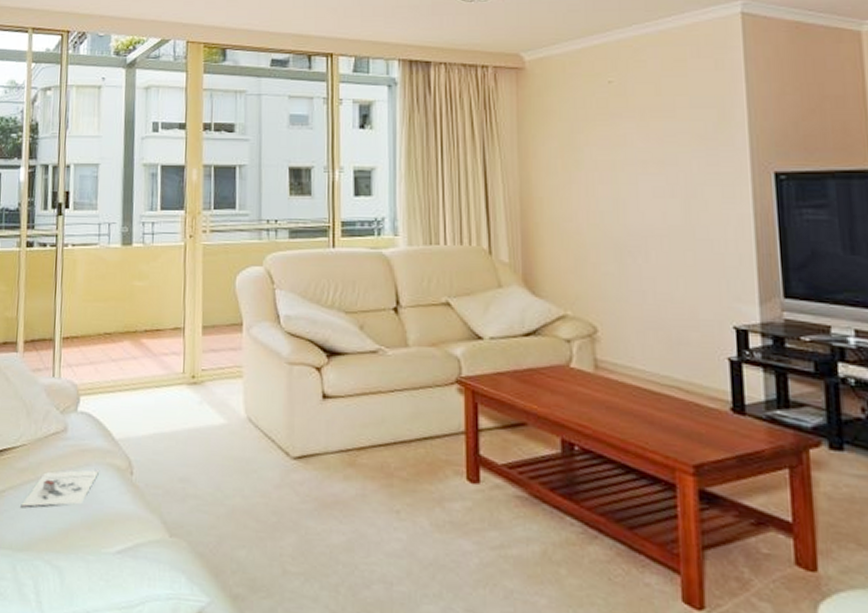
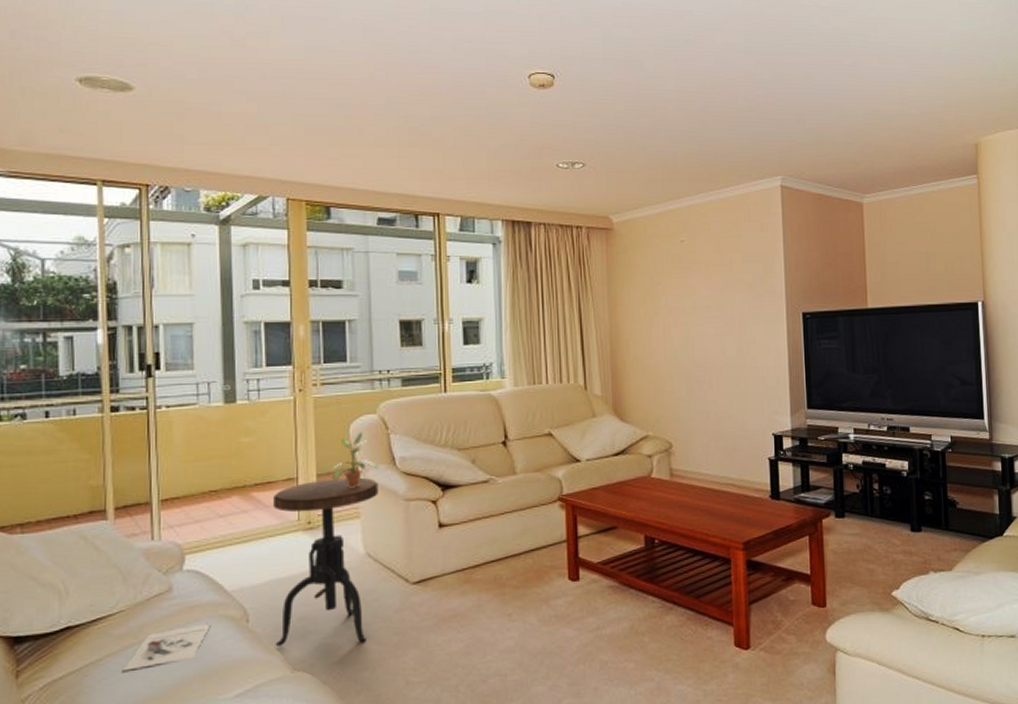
side table: none [156,332,262,517] -> present [273,477,379,647]
potted plant: none [215,284,263,344] -> present [330,432,378,488]

